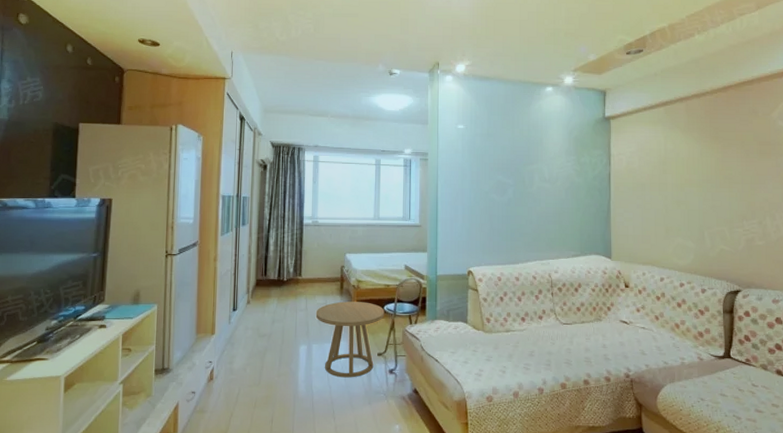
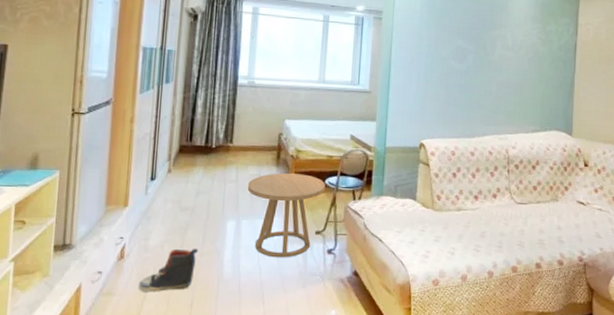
shoe: none [226,371,276,410] -> present [138,249,199,292]

